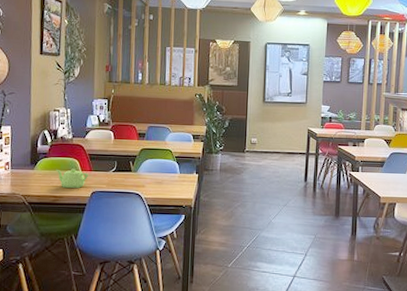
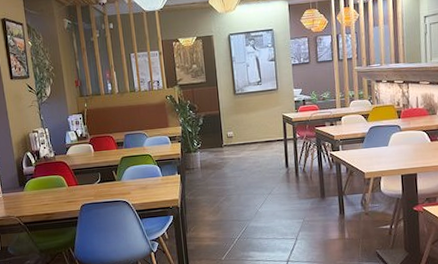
teapot: present [56,168,89,189] -> none [44,185,76,205]

